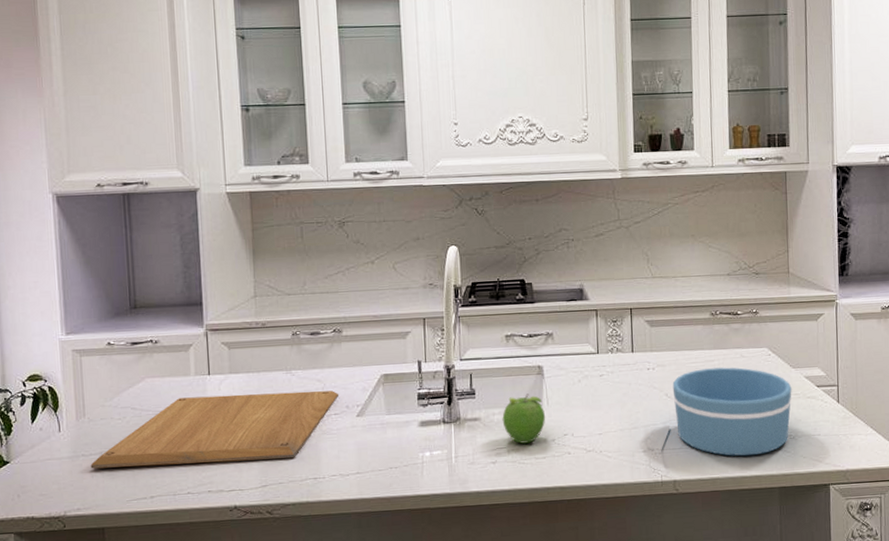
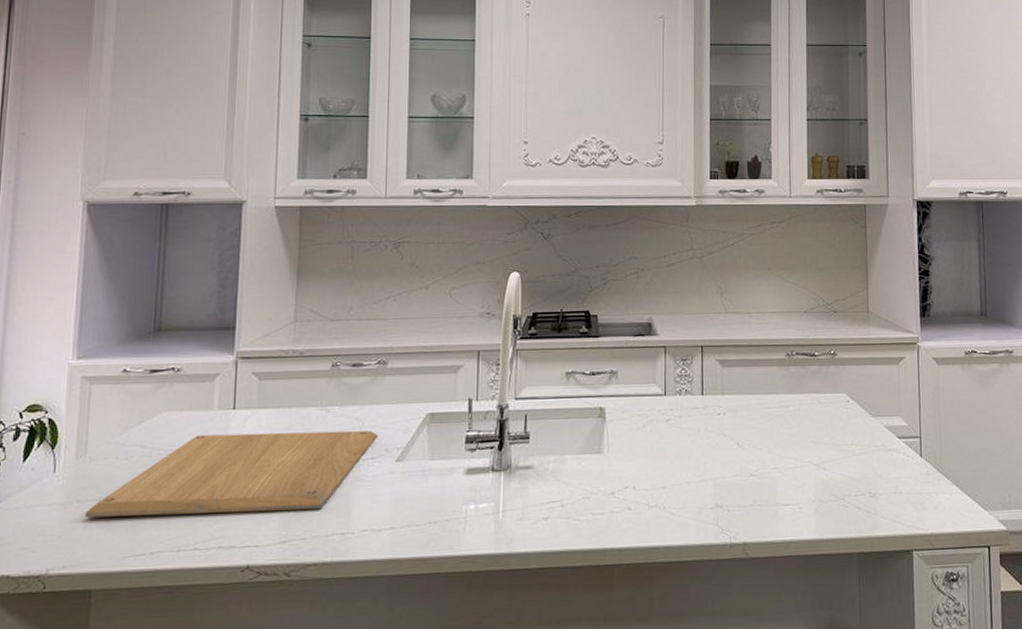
fruit: present [502,393,546,444] -> none [557,439,606,497]
bowl: present [672,367,792,457] -> none [744,414,872,516]

